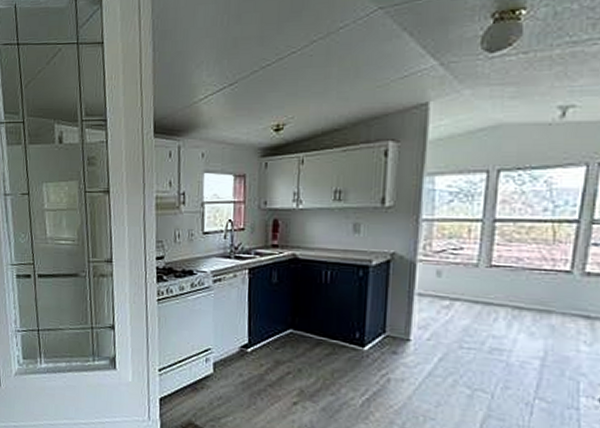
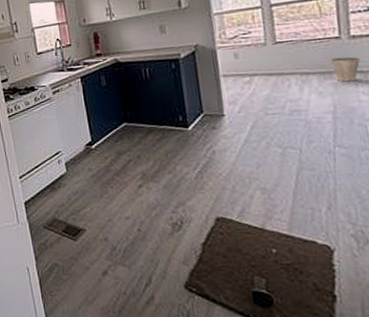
waste basket: none [554,295,591,327] -> present [331,56,361,82]

